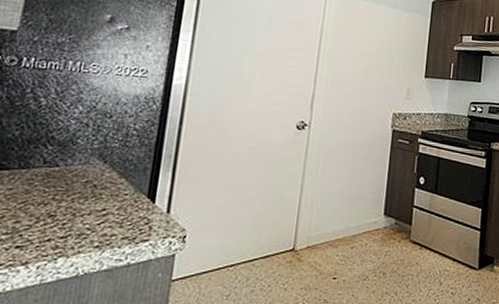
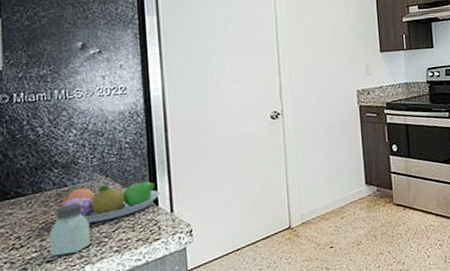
saltshaker: none [21,186,74,243] -> present [49,203,91,257]
fruit bowl: none [47,170,161,211] -> present [61,181,161,223]

